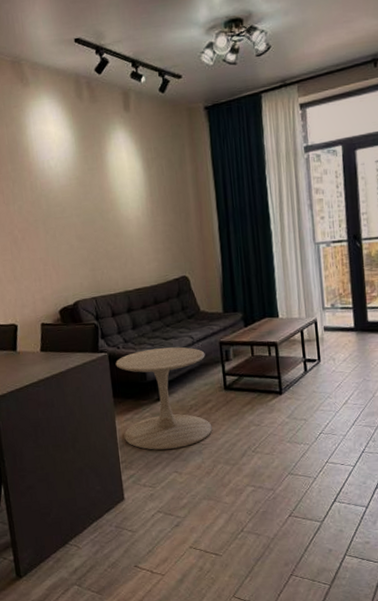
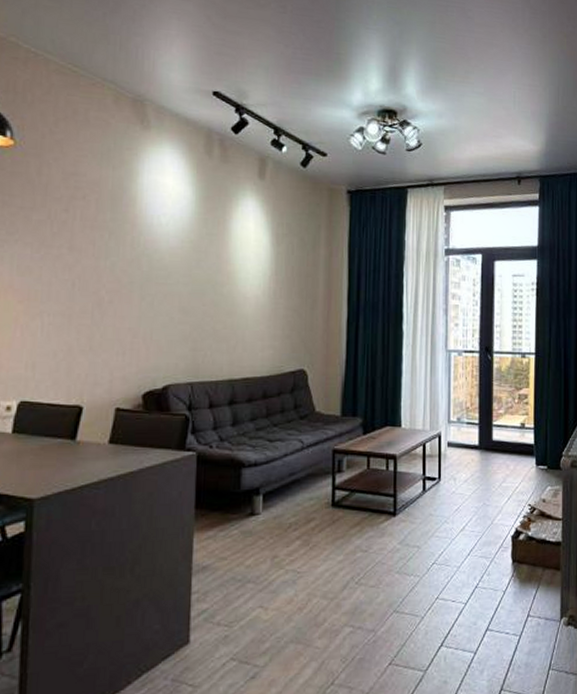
side table: present [115,346,213,450] -> none [201,451,315,579]

